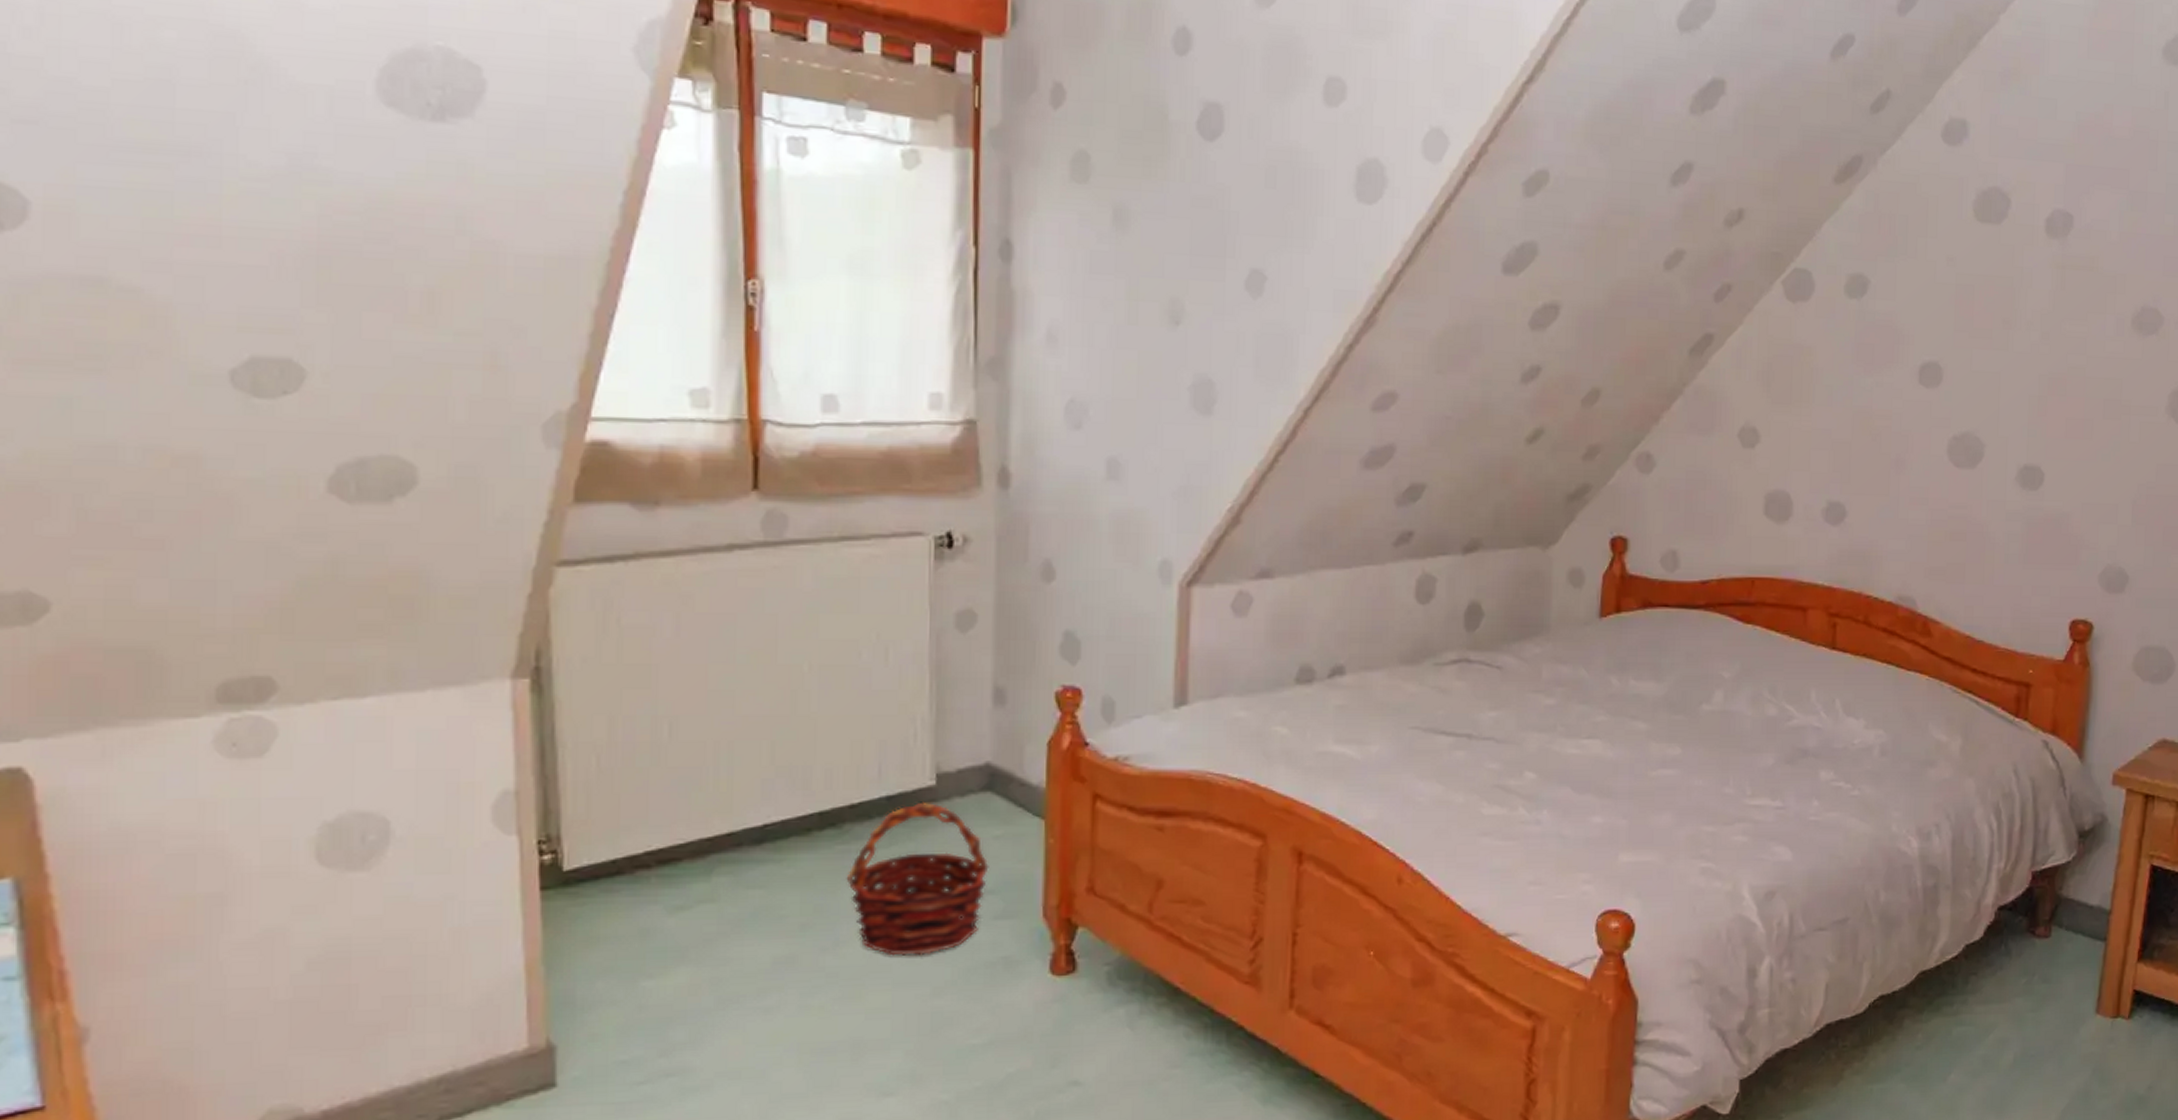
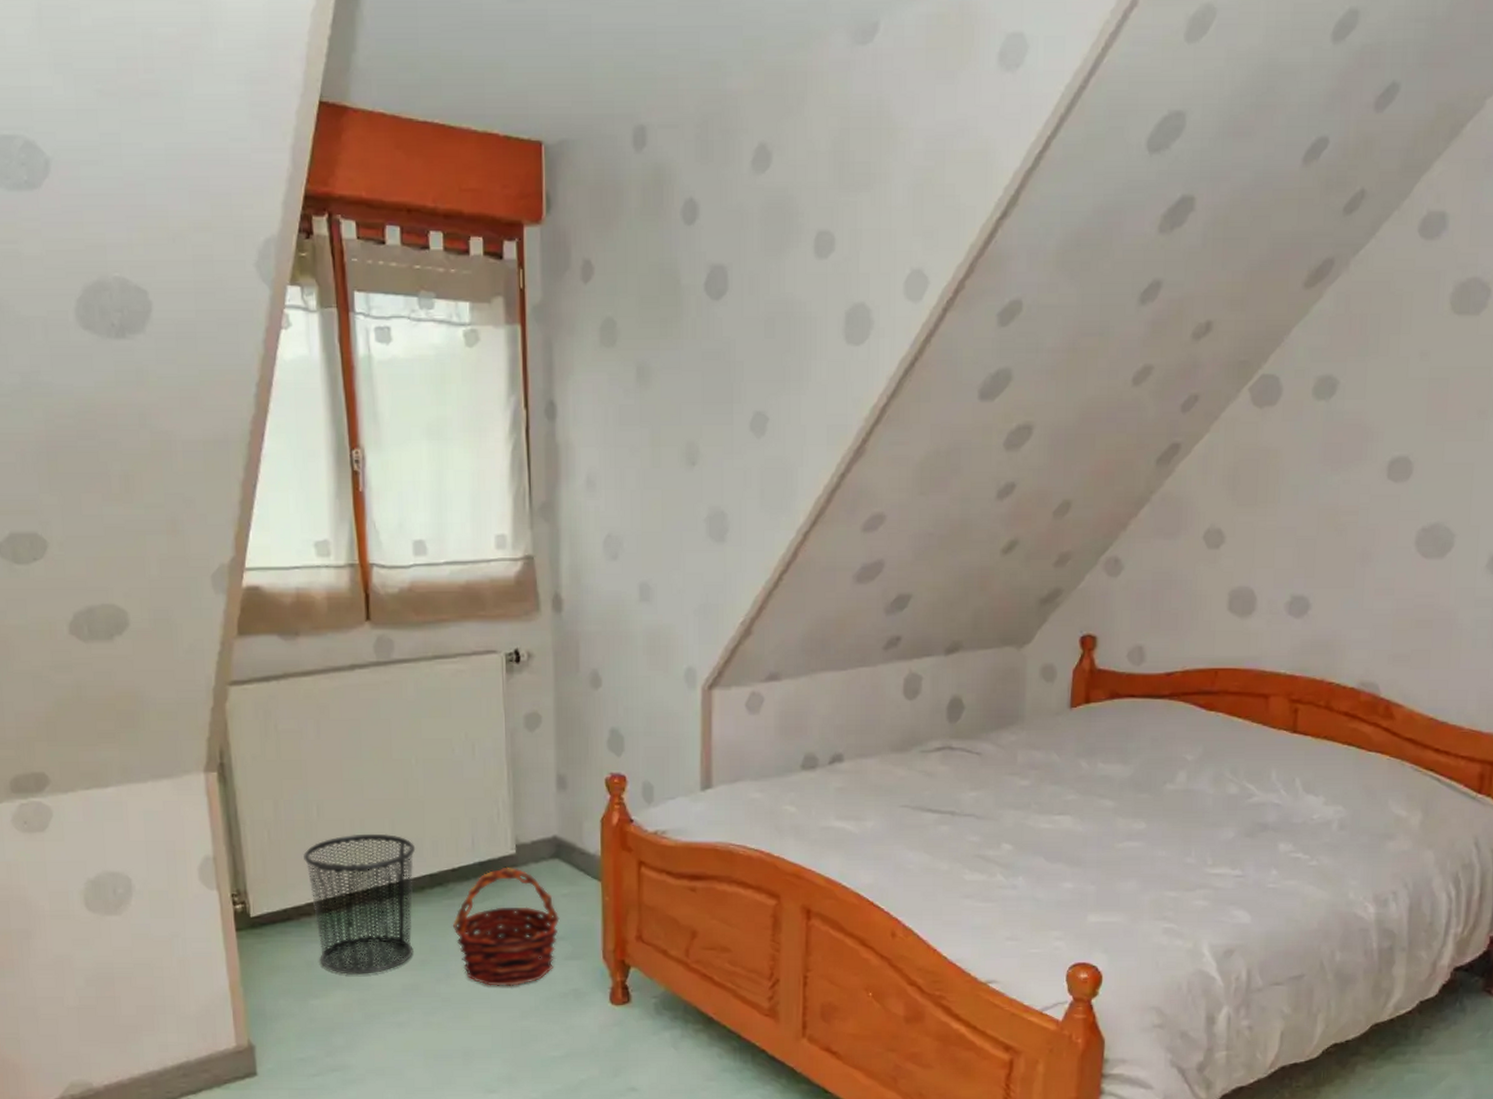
waste bin: none [646,759,802,945] -> present [304,833,416,975]

